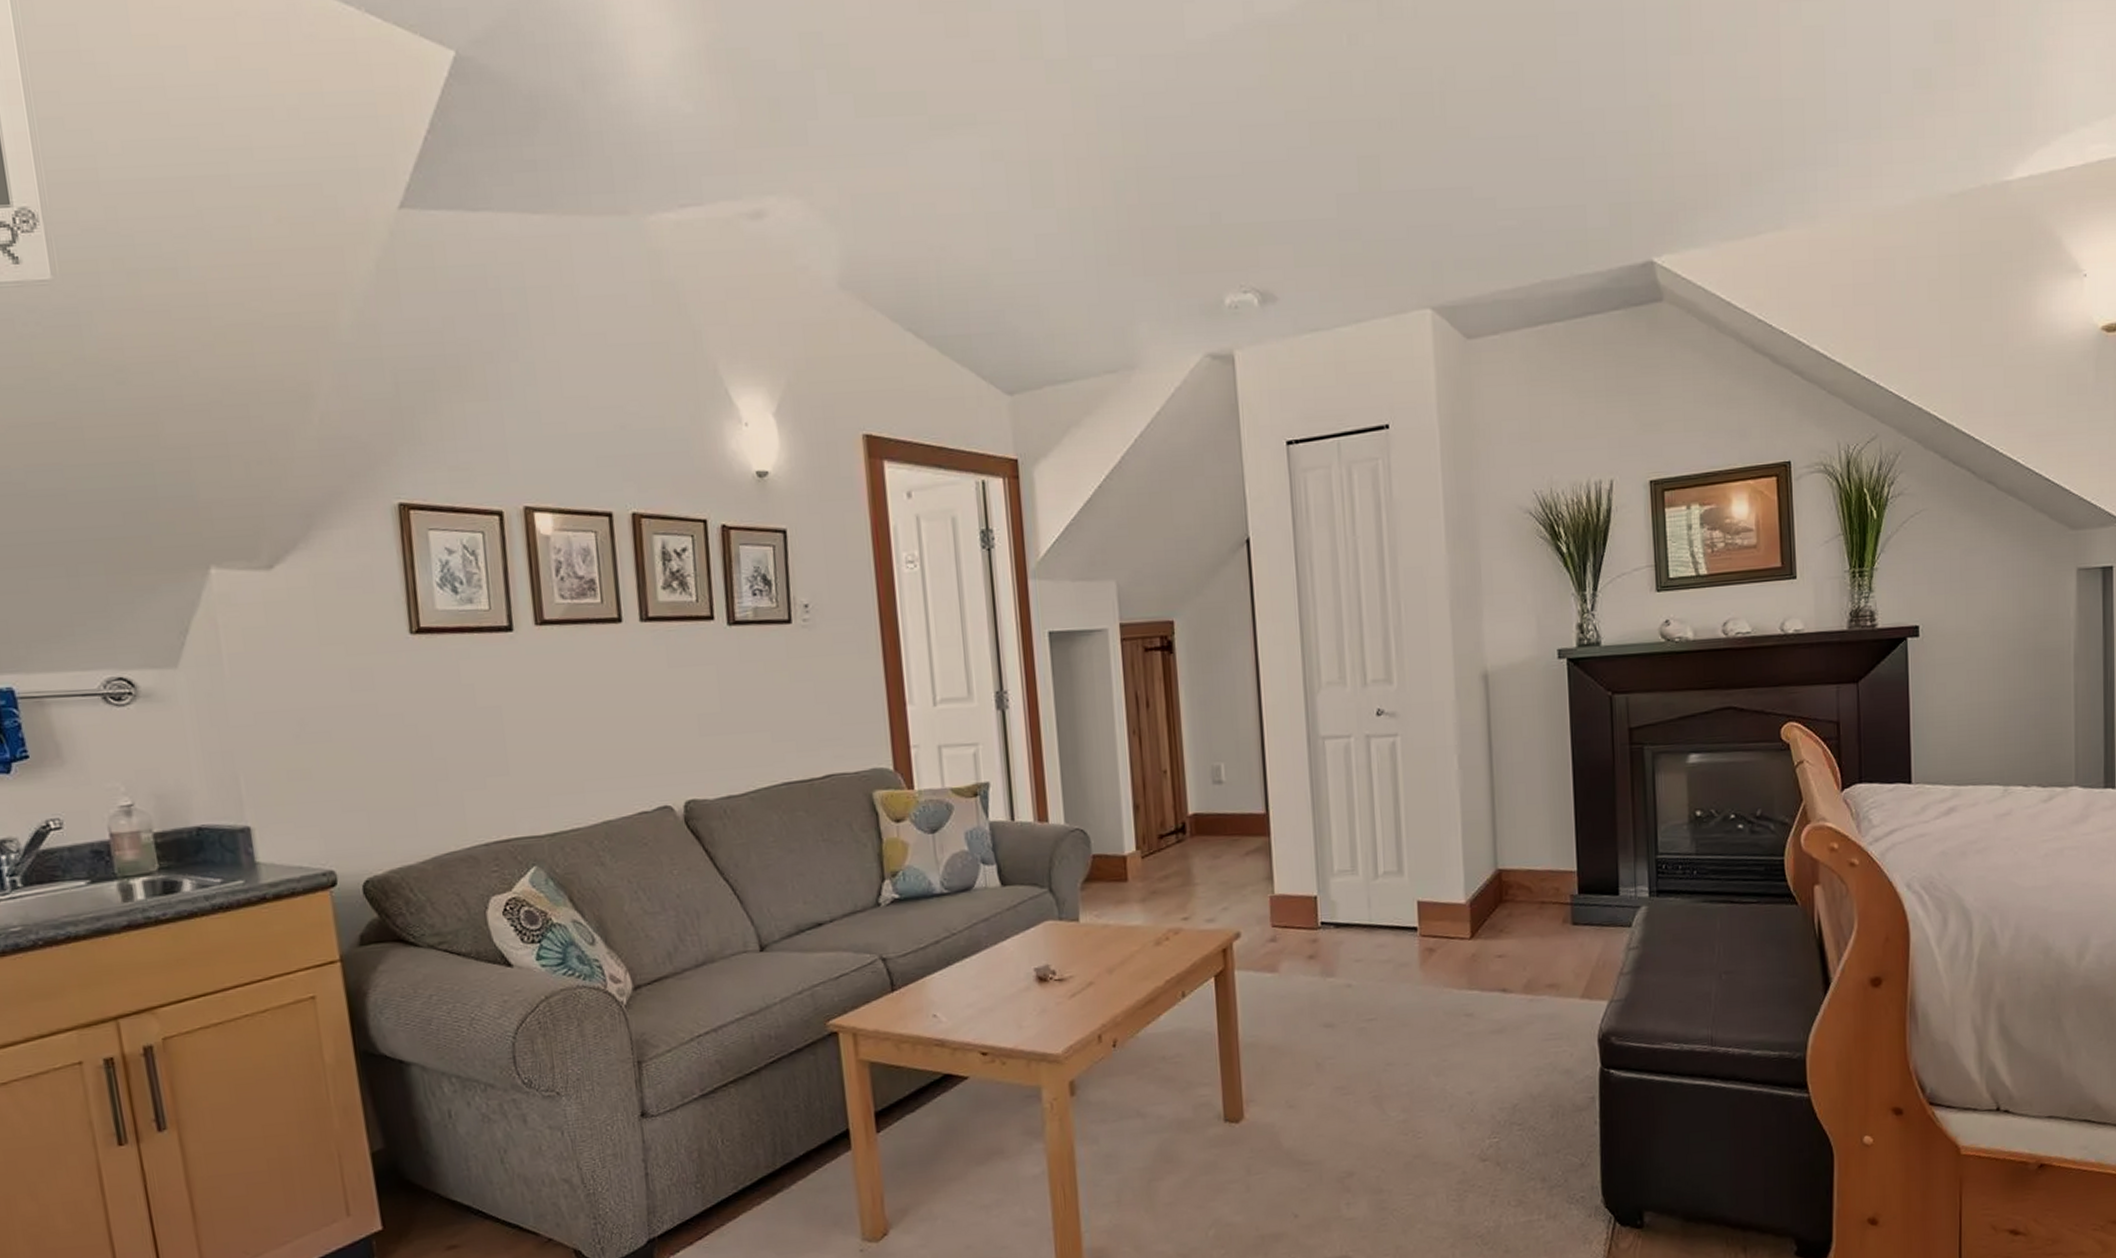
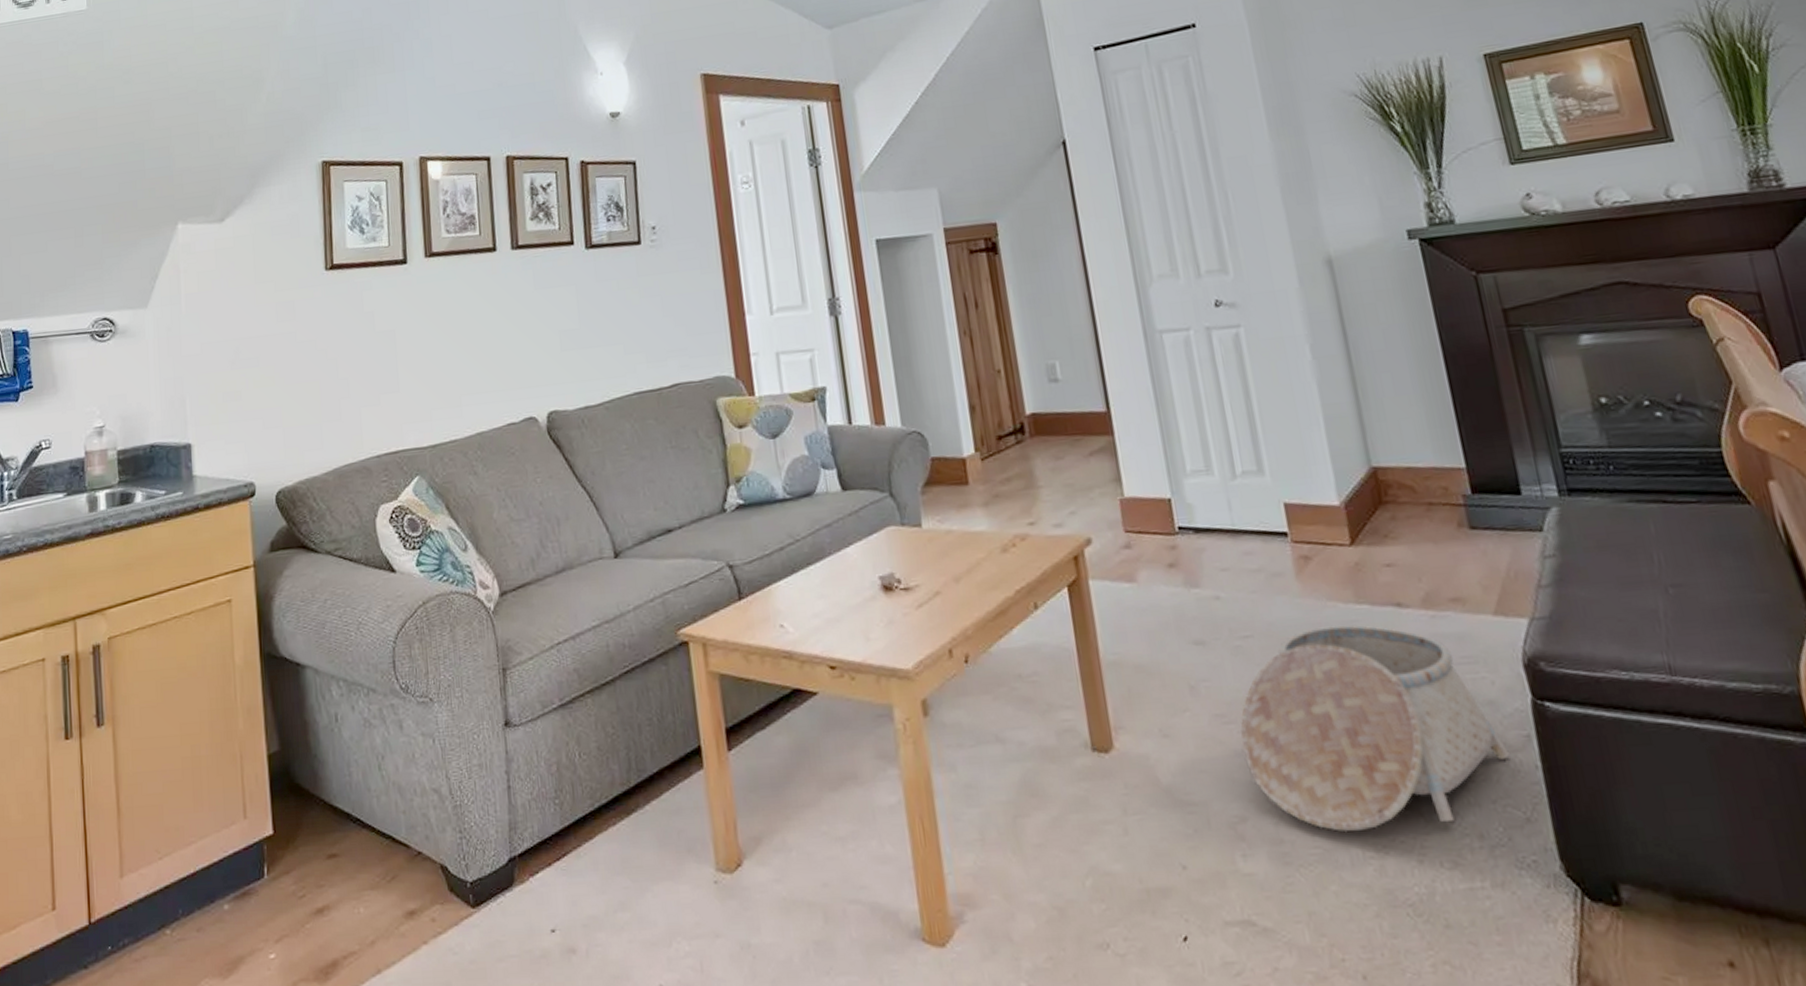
basket: none [1356,1008,1576,1181] -> present [1240,625,1510,833]

